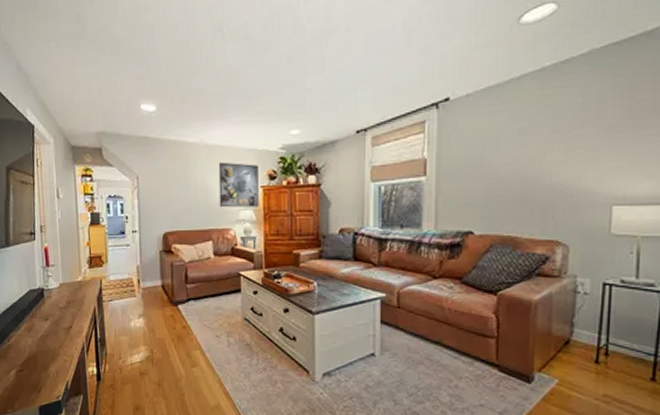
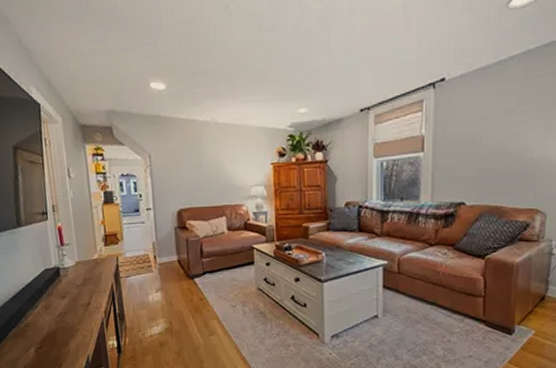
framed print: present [218,162,259,208] -> none [229,140,270,185]

